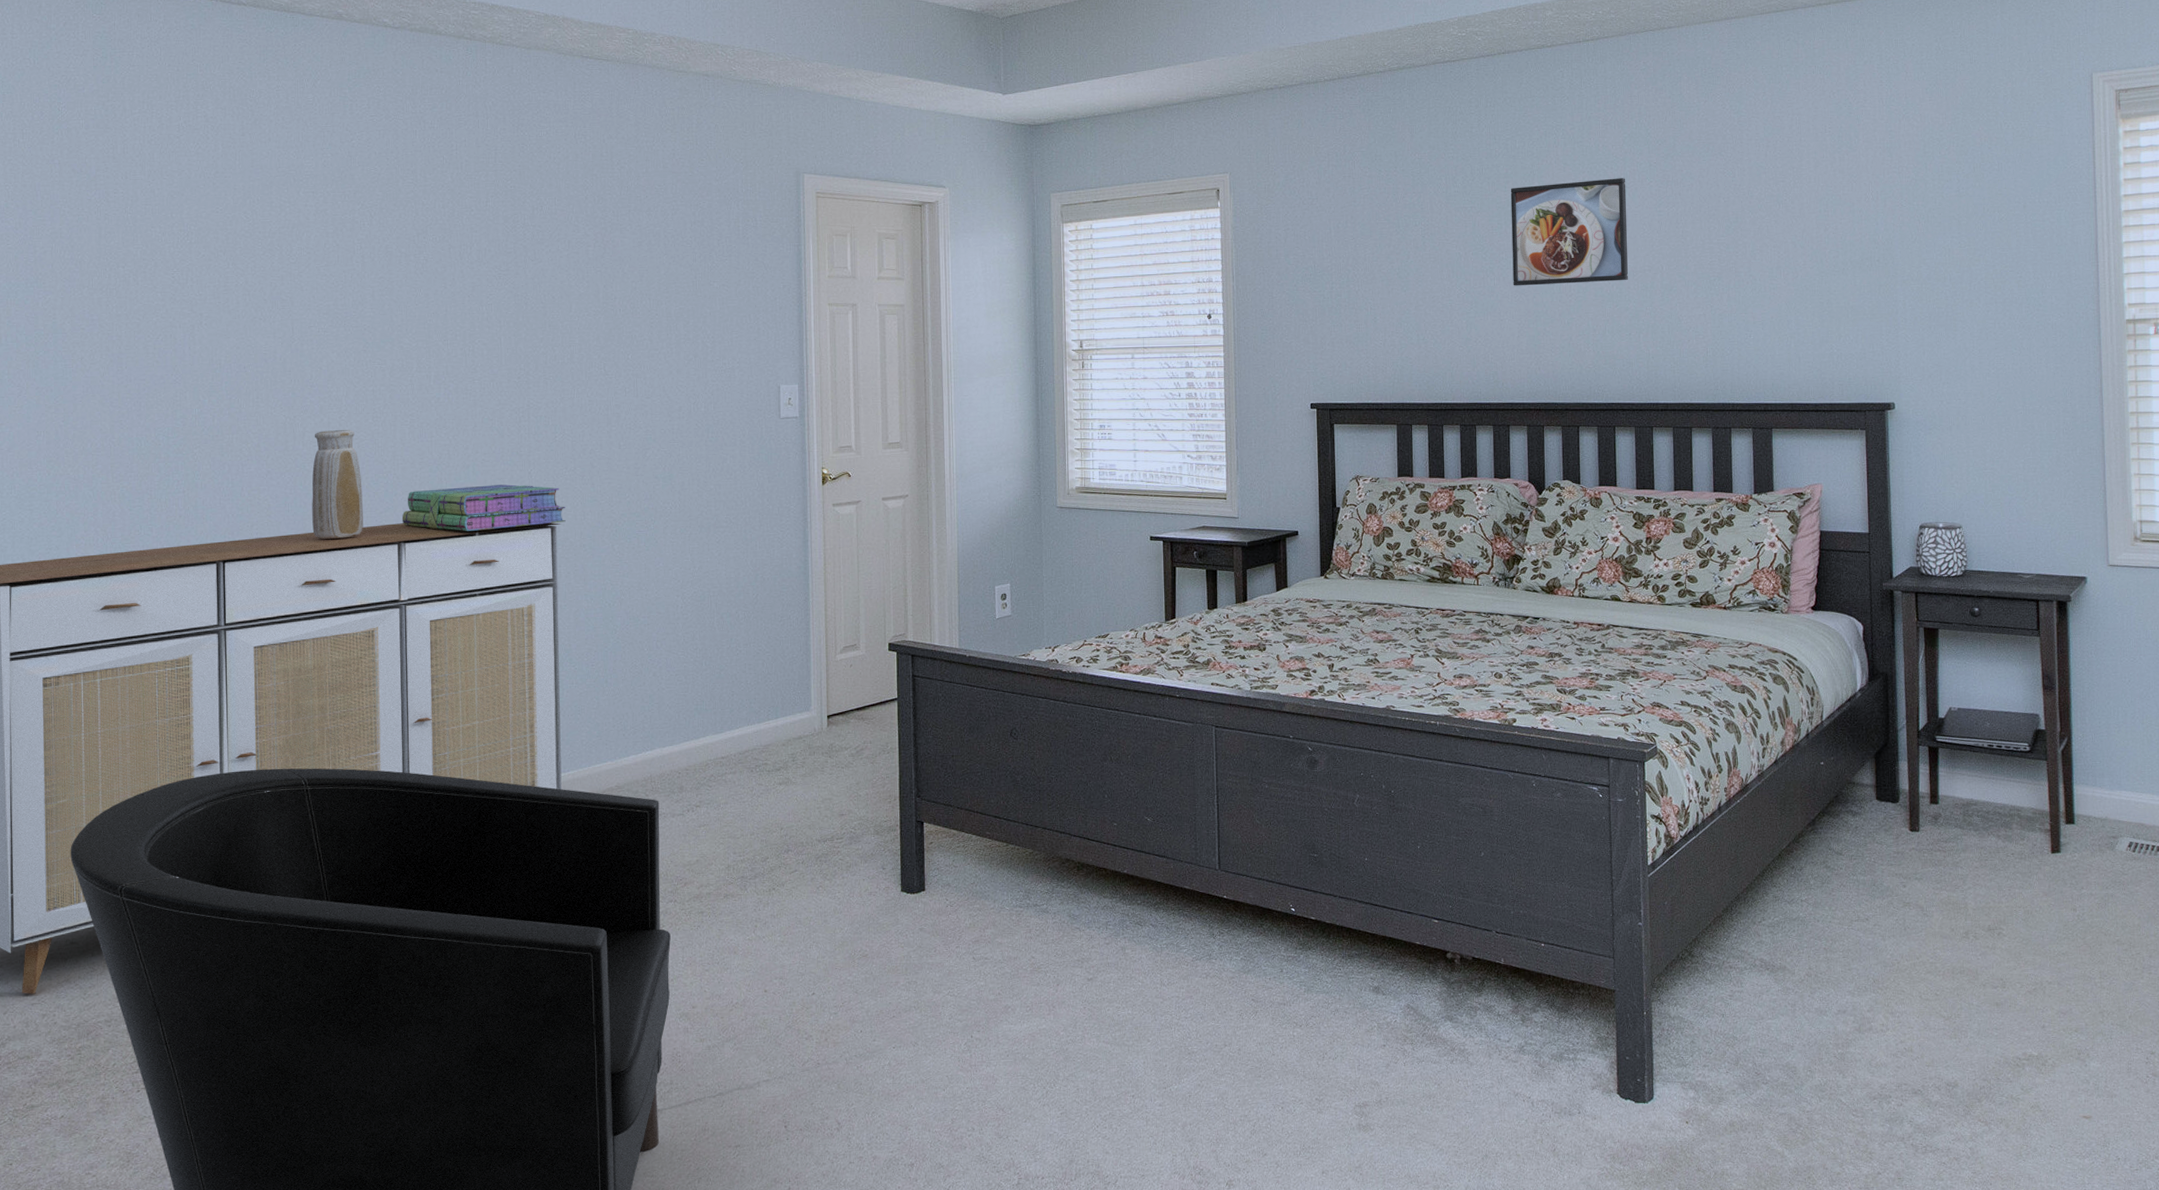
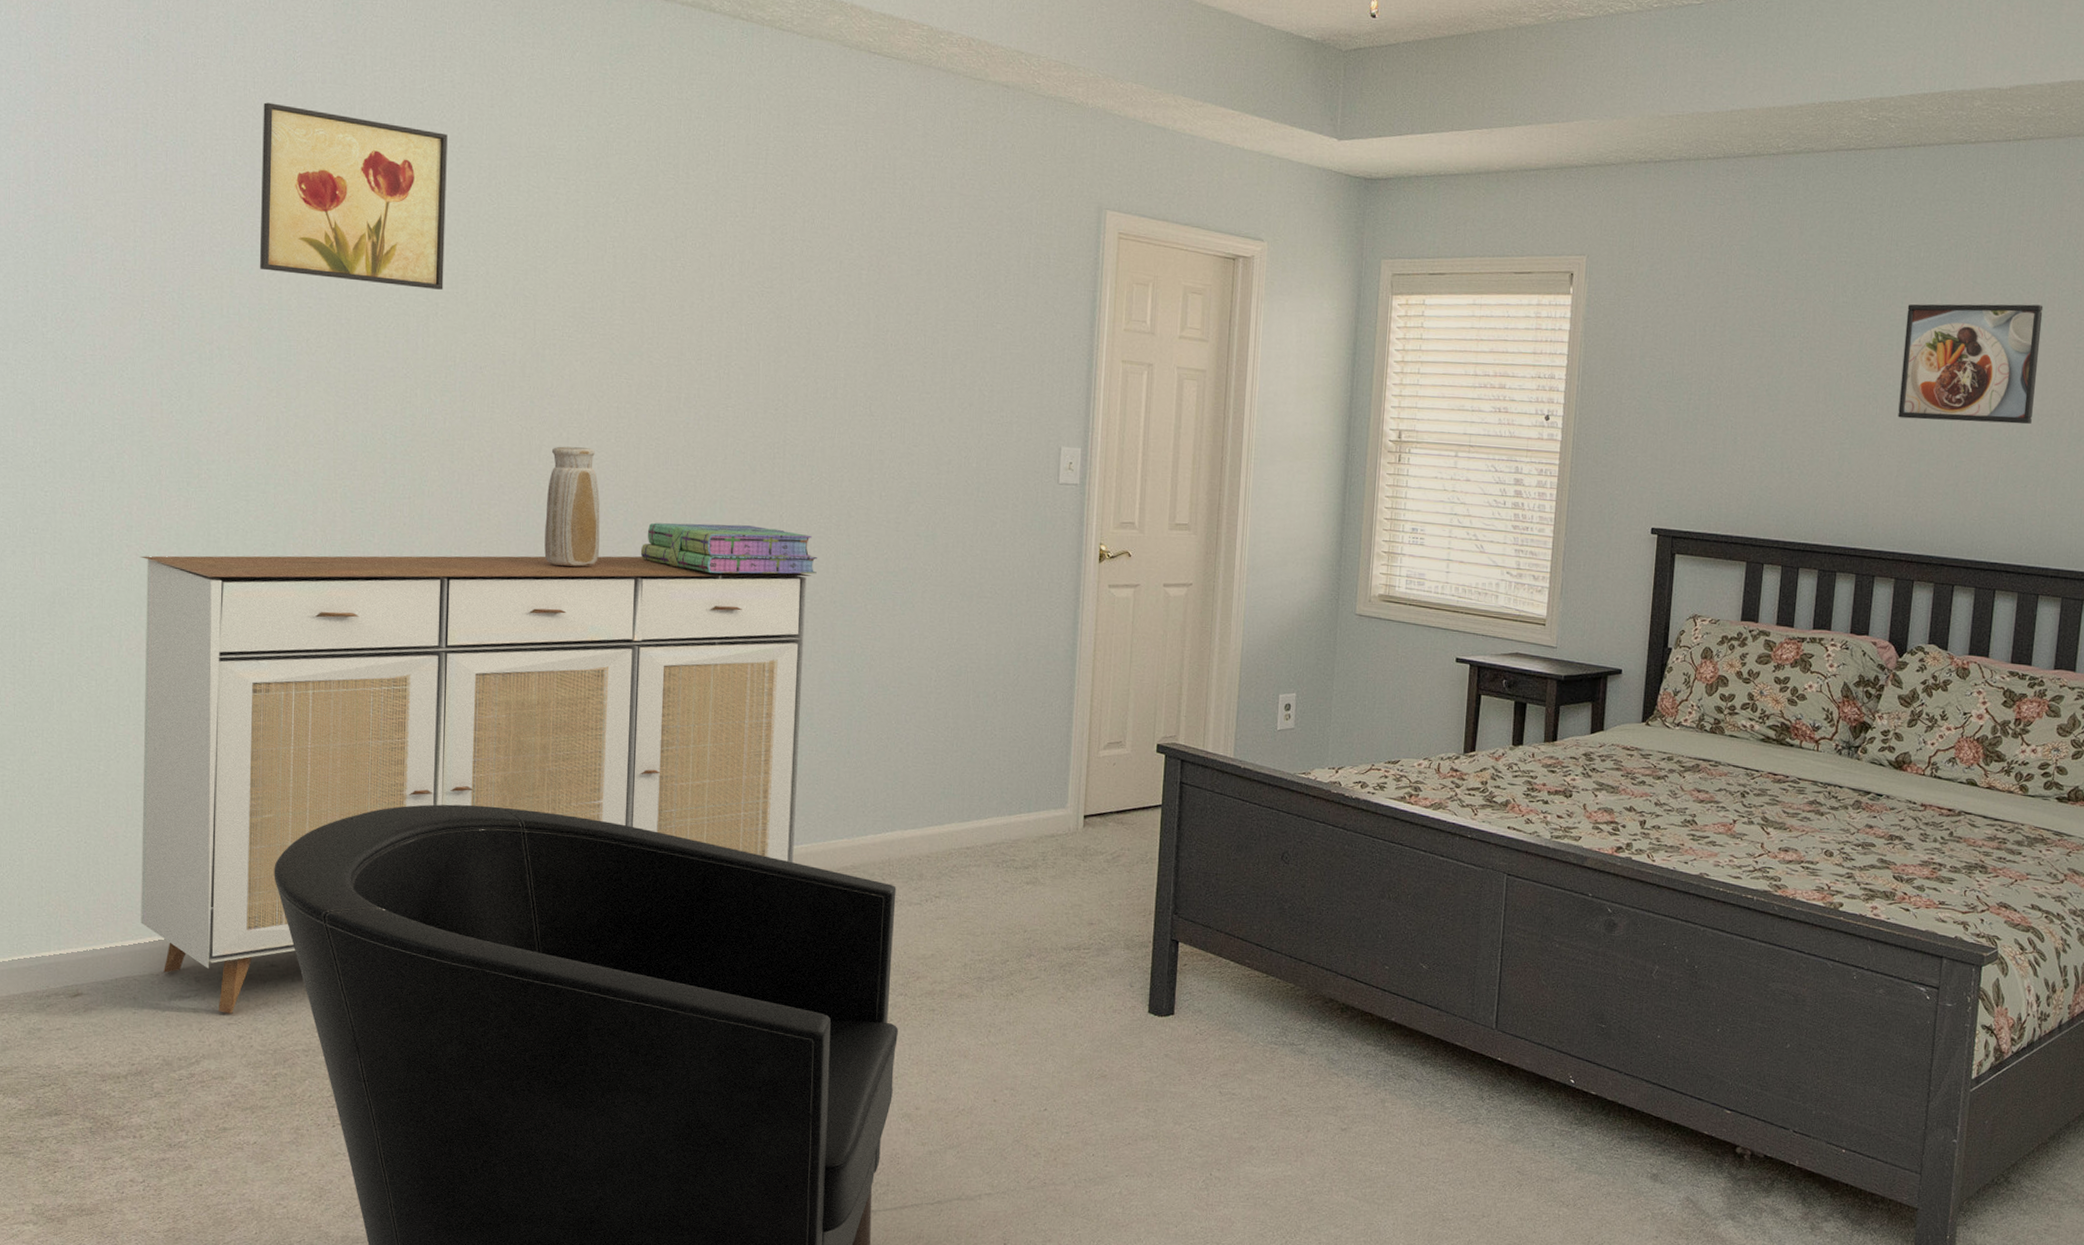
wall art: none [32,150,206,302] -> present [260,102,448,290]

